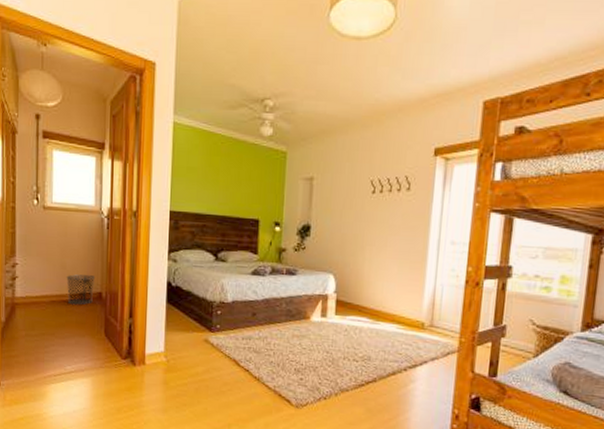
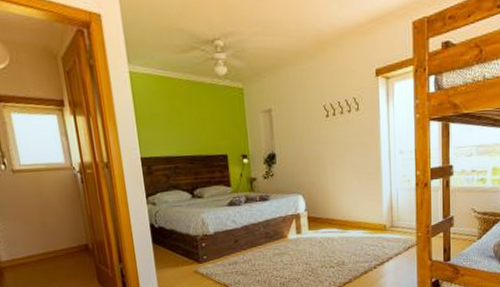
waste bin: present [66,274,95,305] -> none [49,229,80,260]

